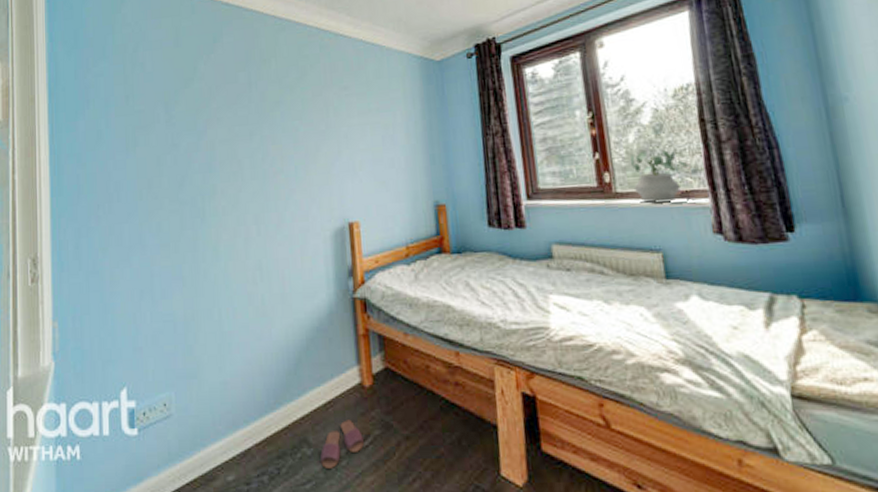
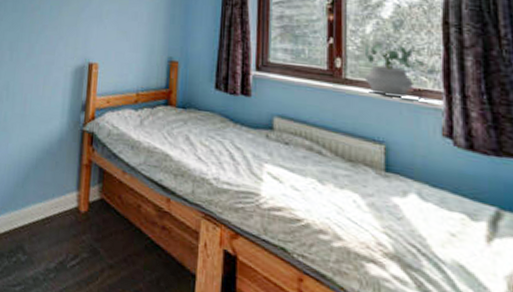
slippers: present [320,419,364,470] -> none [32,237,72,279]

